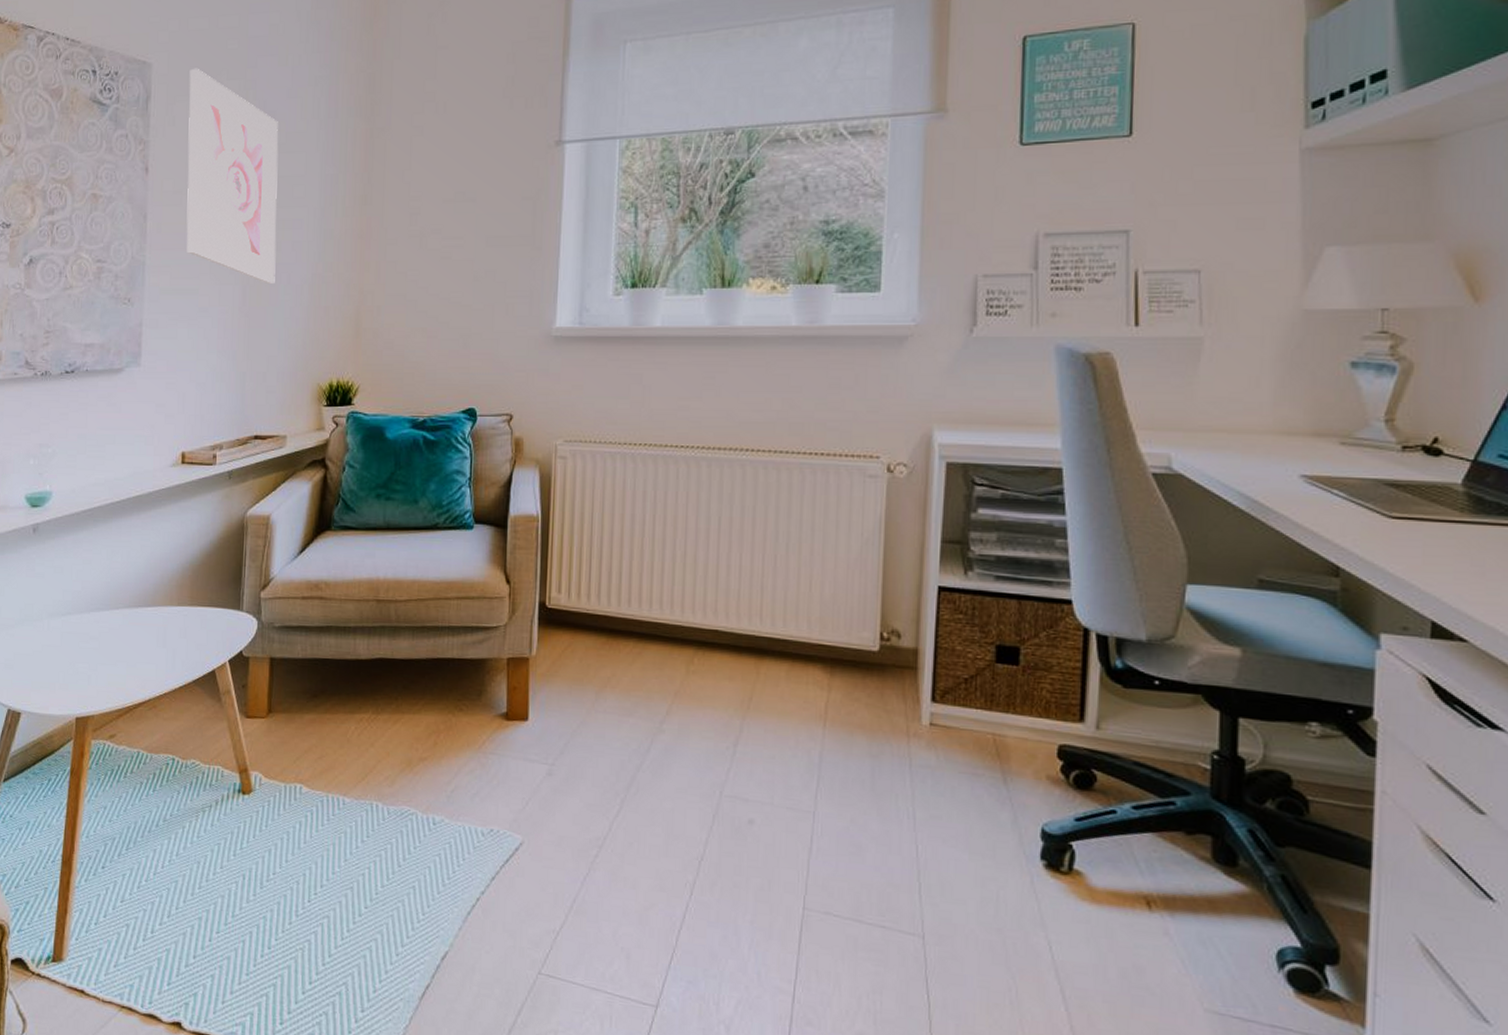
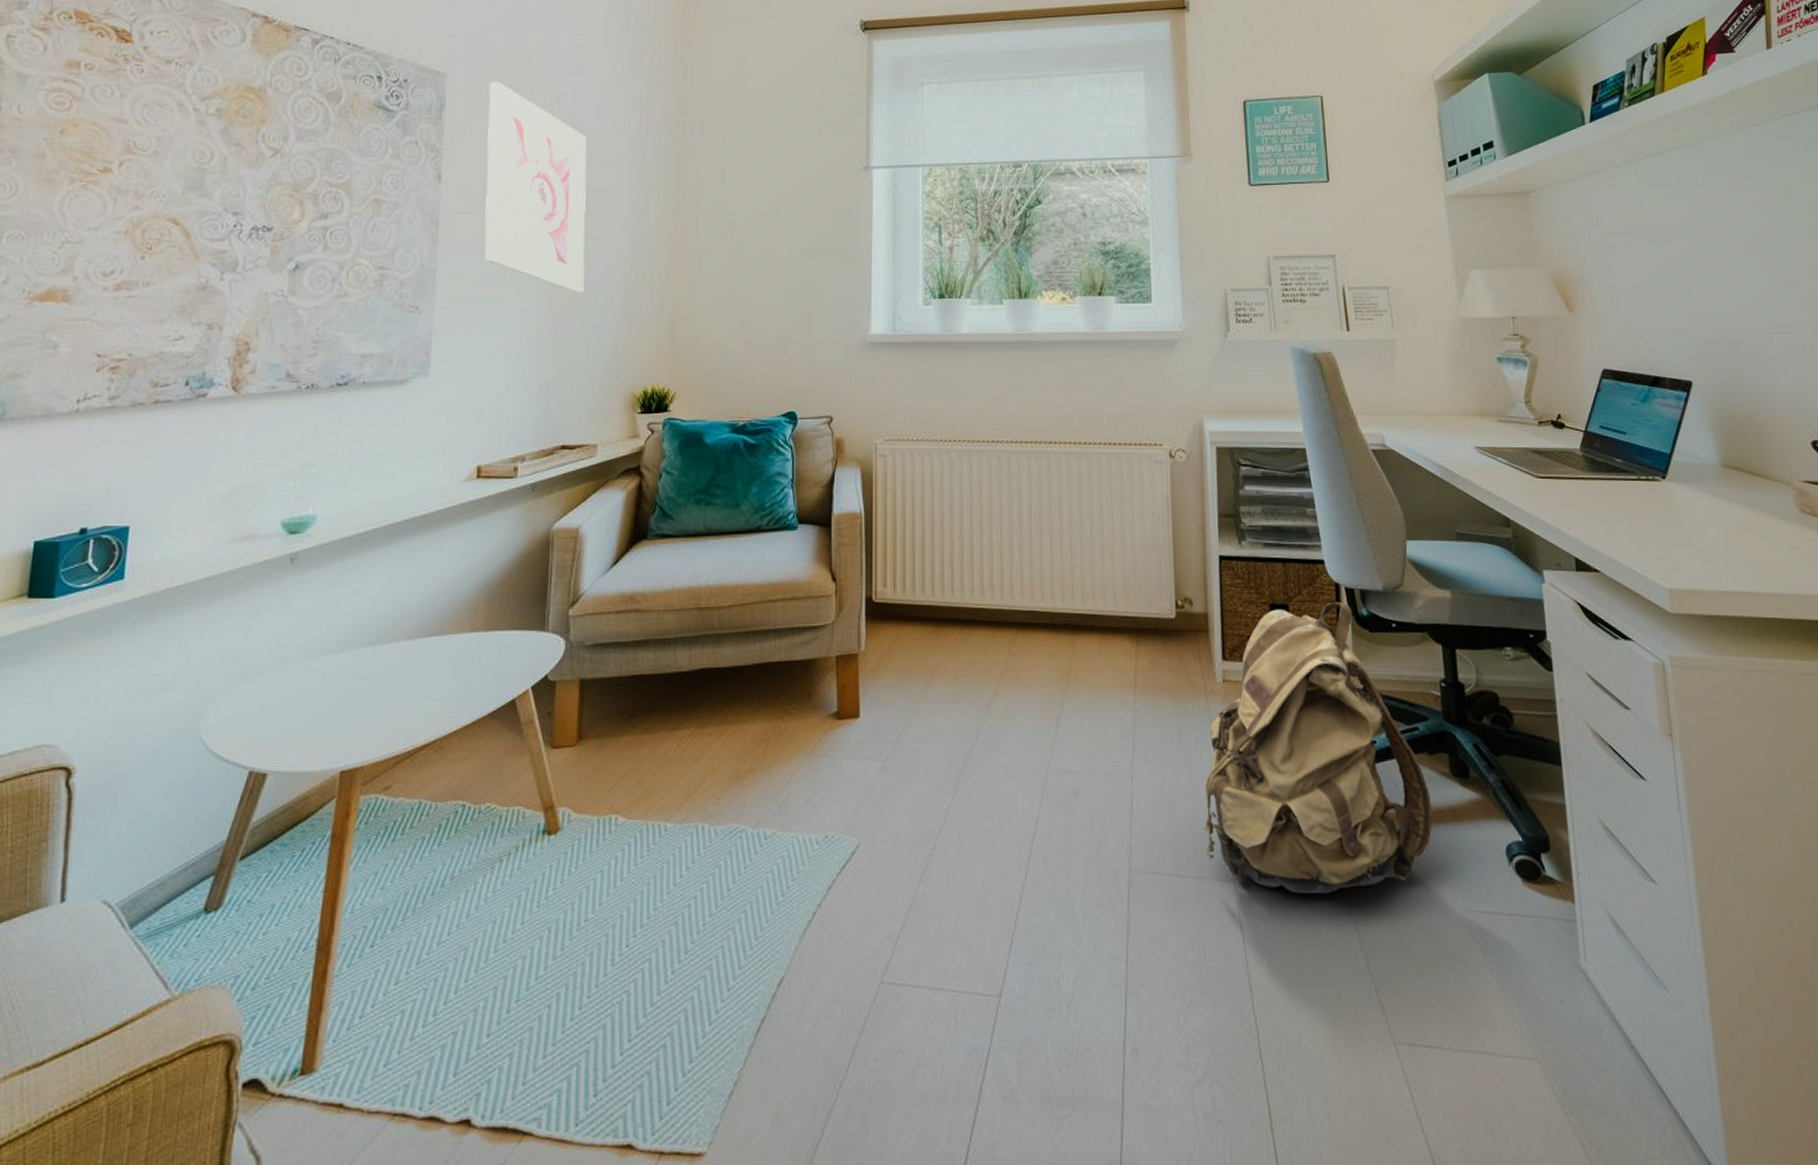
backpack: none [892,649,1181,967] -> present [1203,602,1432,894]

